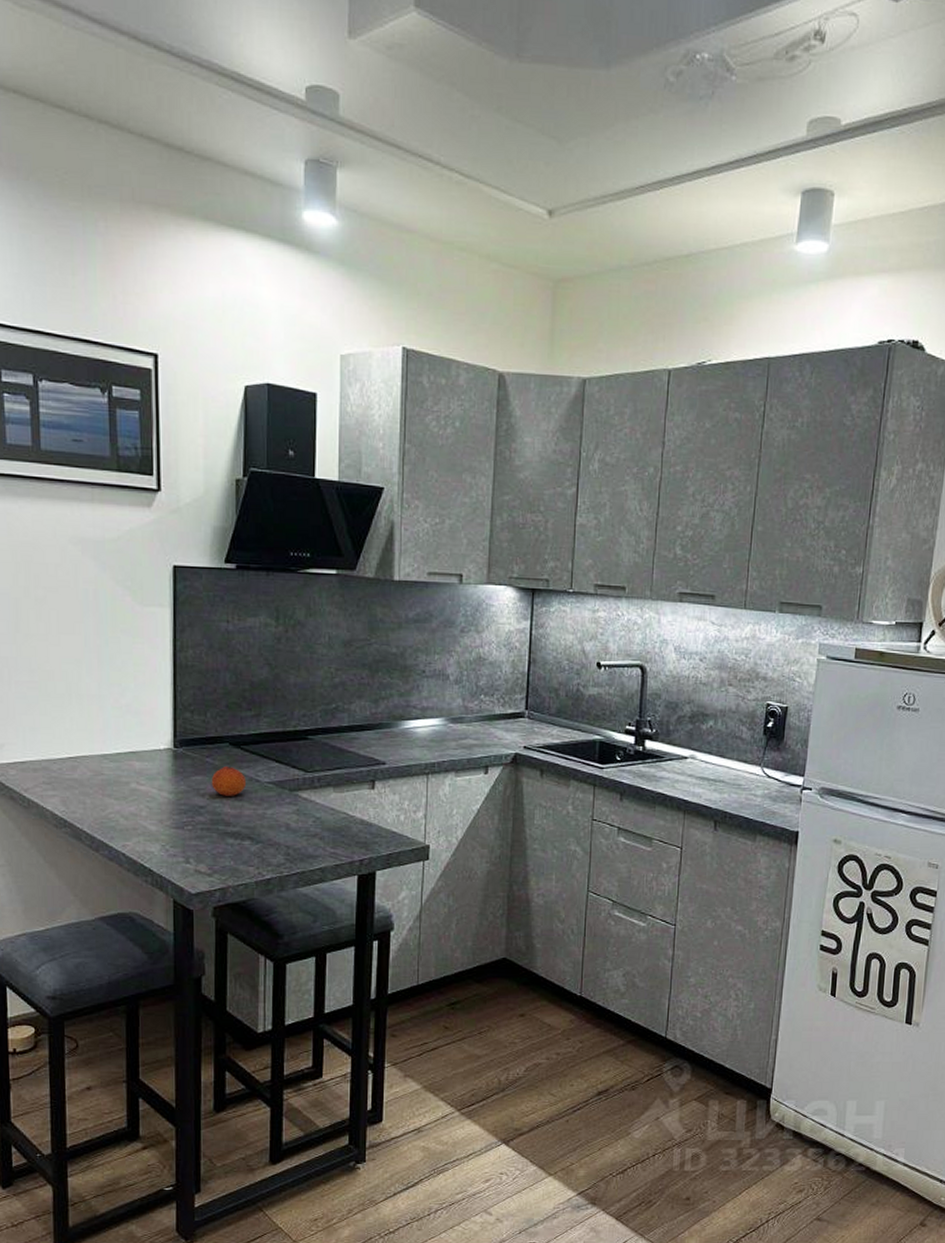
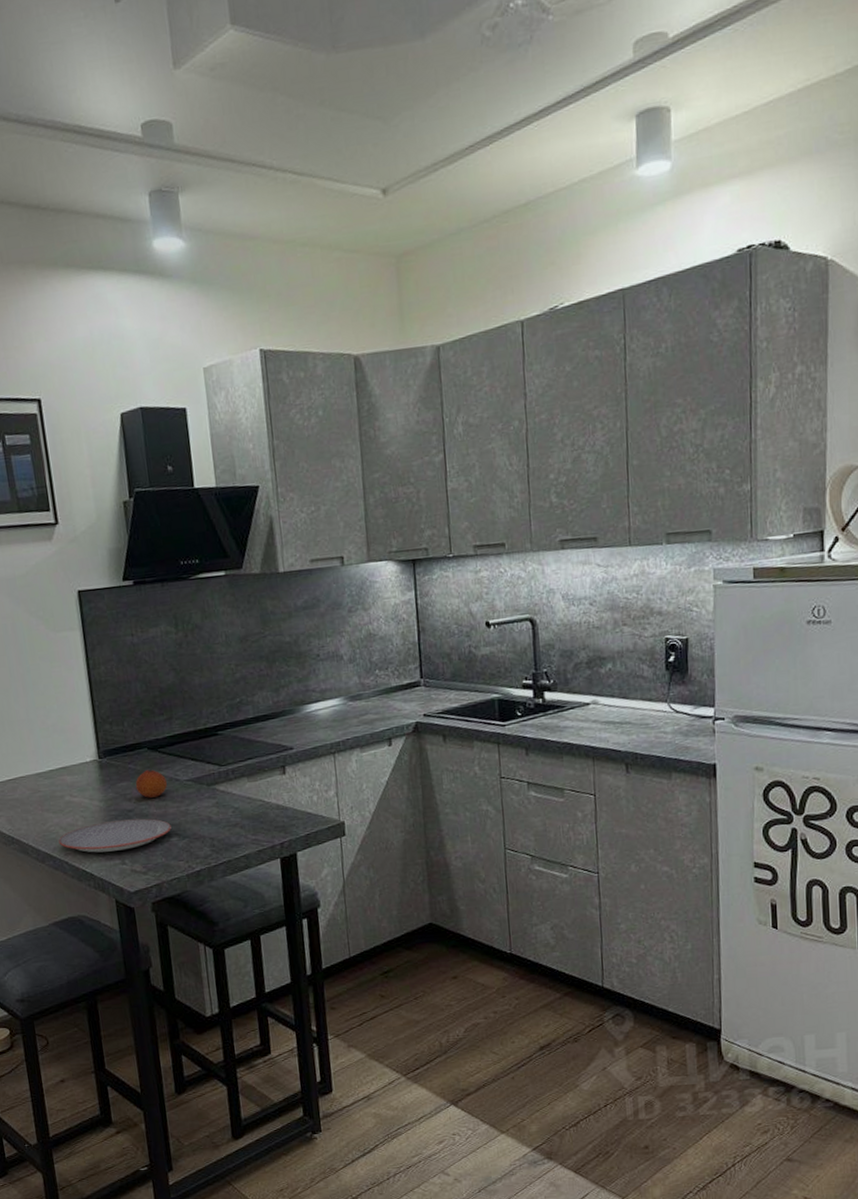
plate: none [118,816,245,848] -> present [59,818,172,853]

